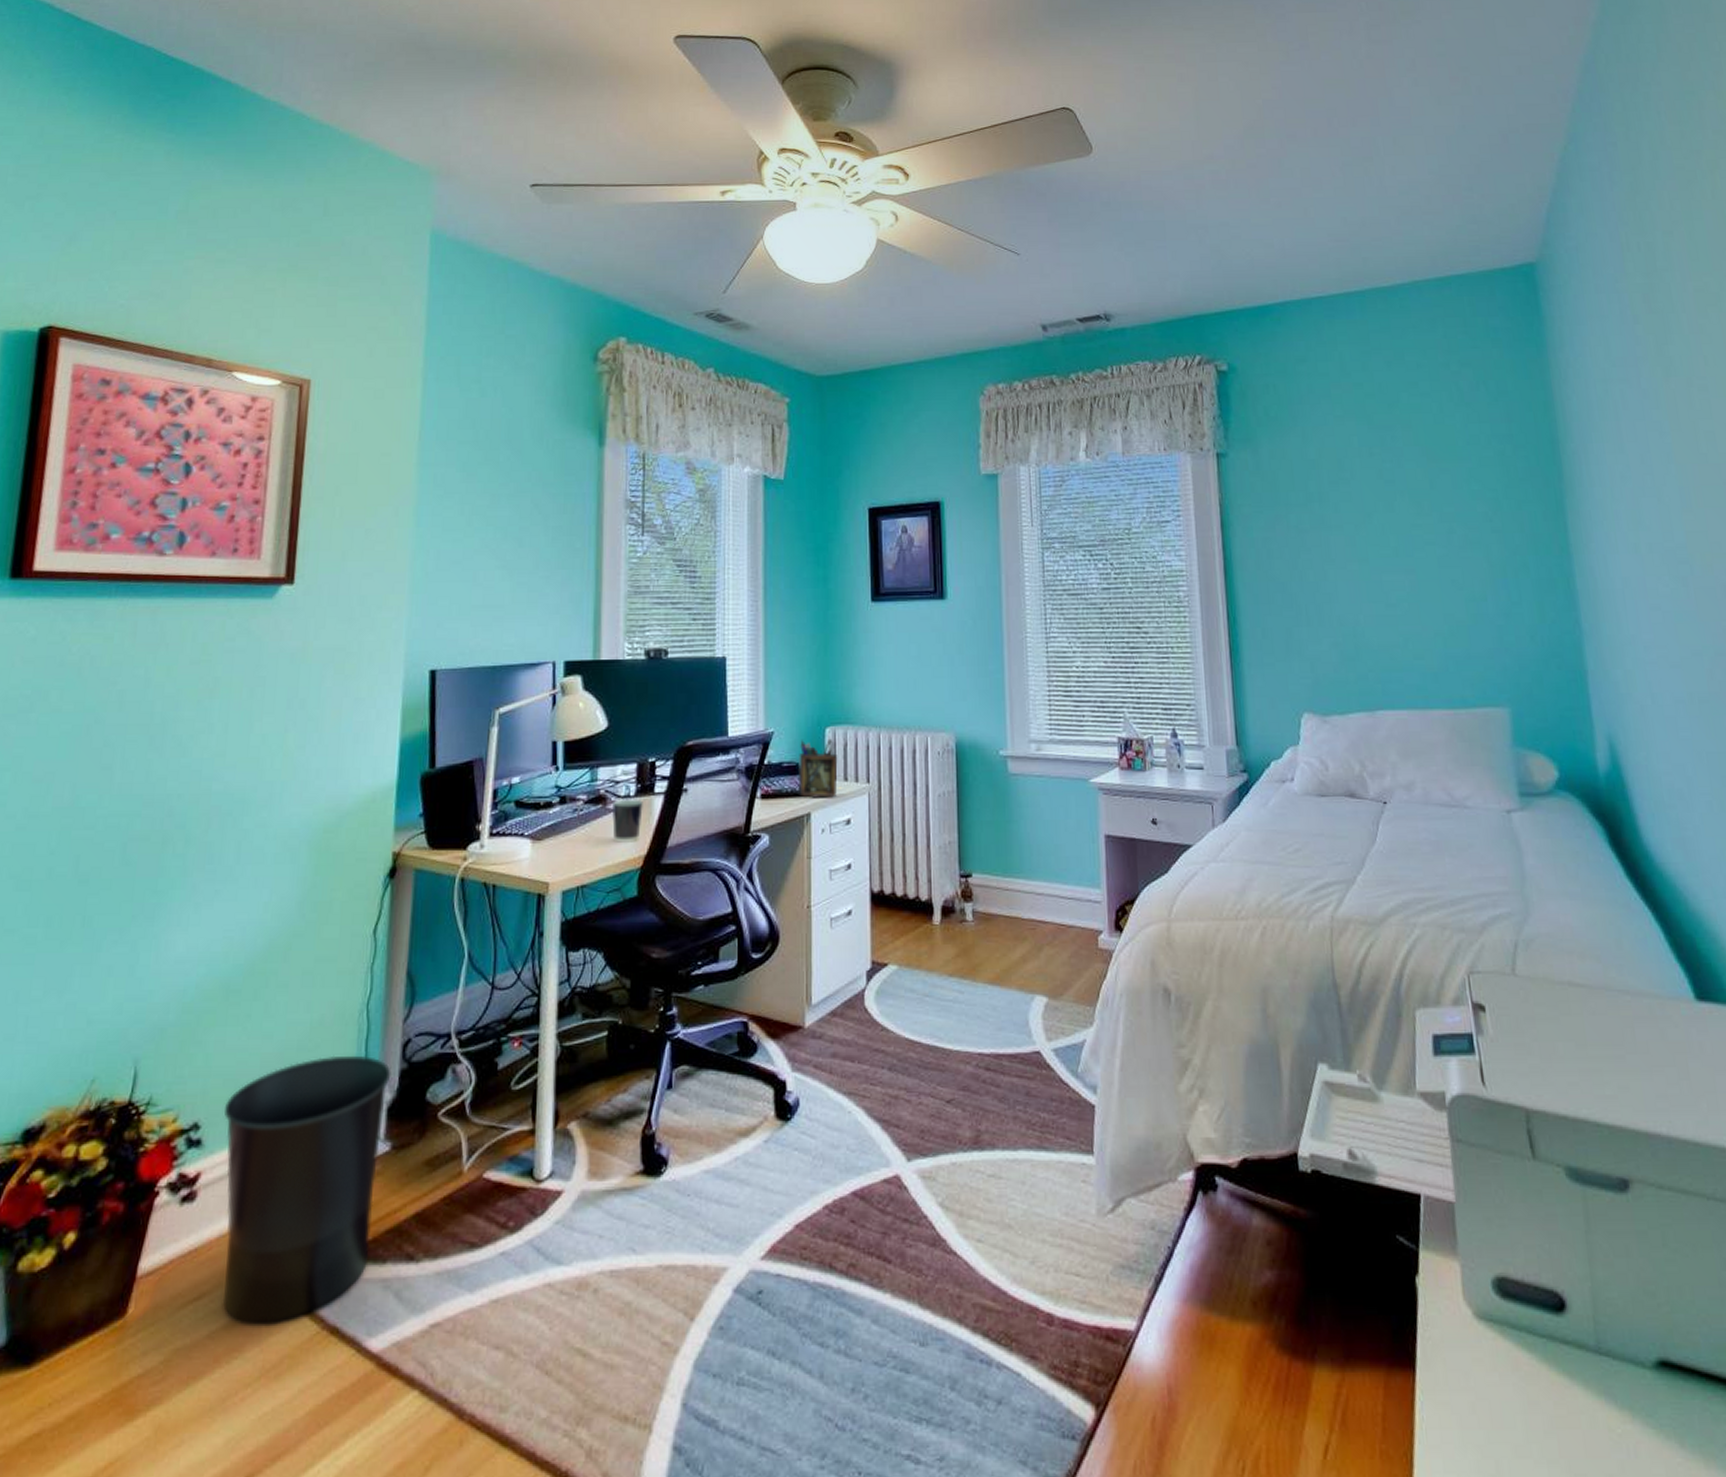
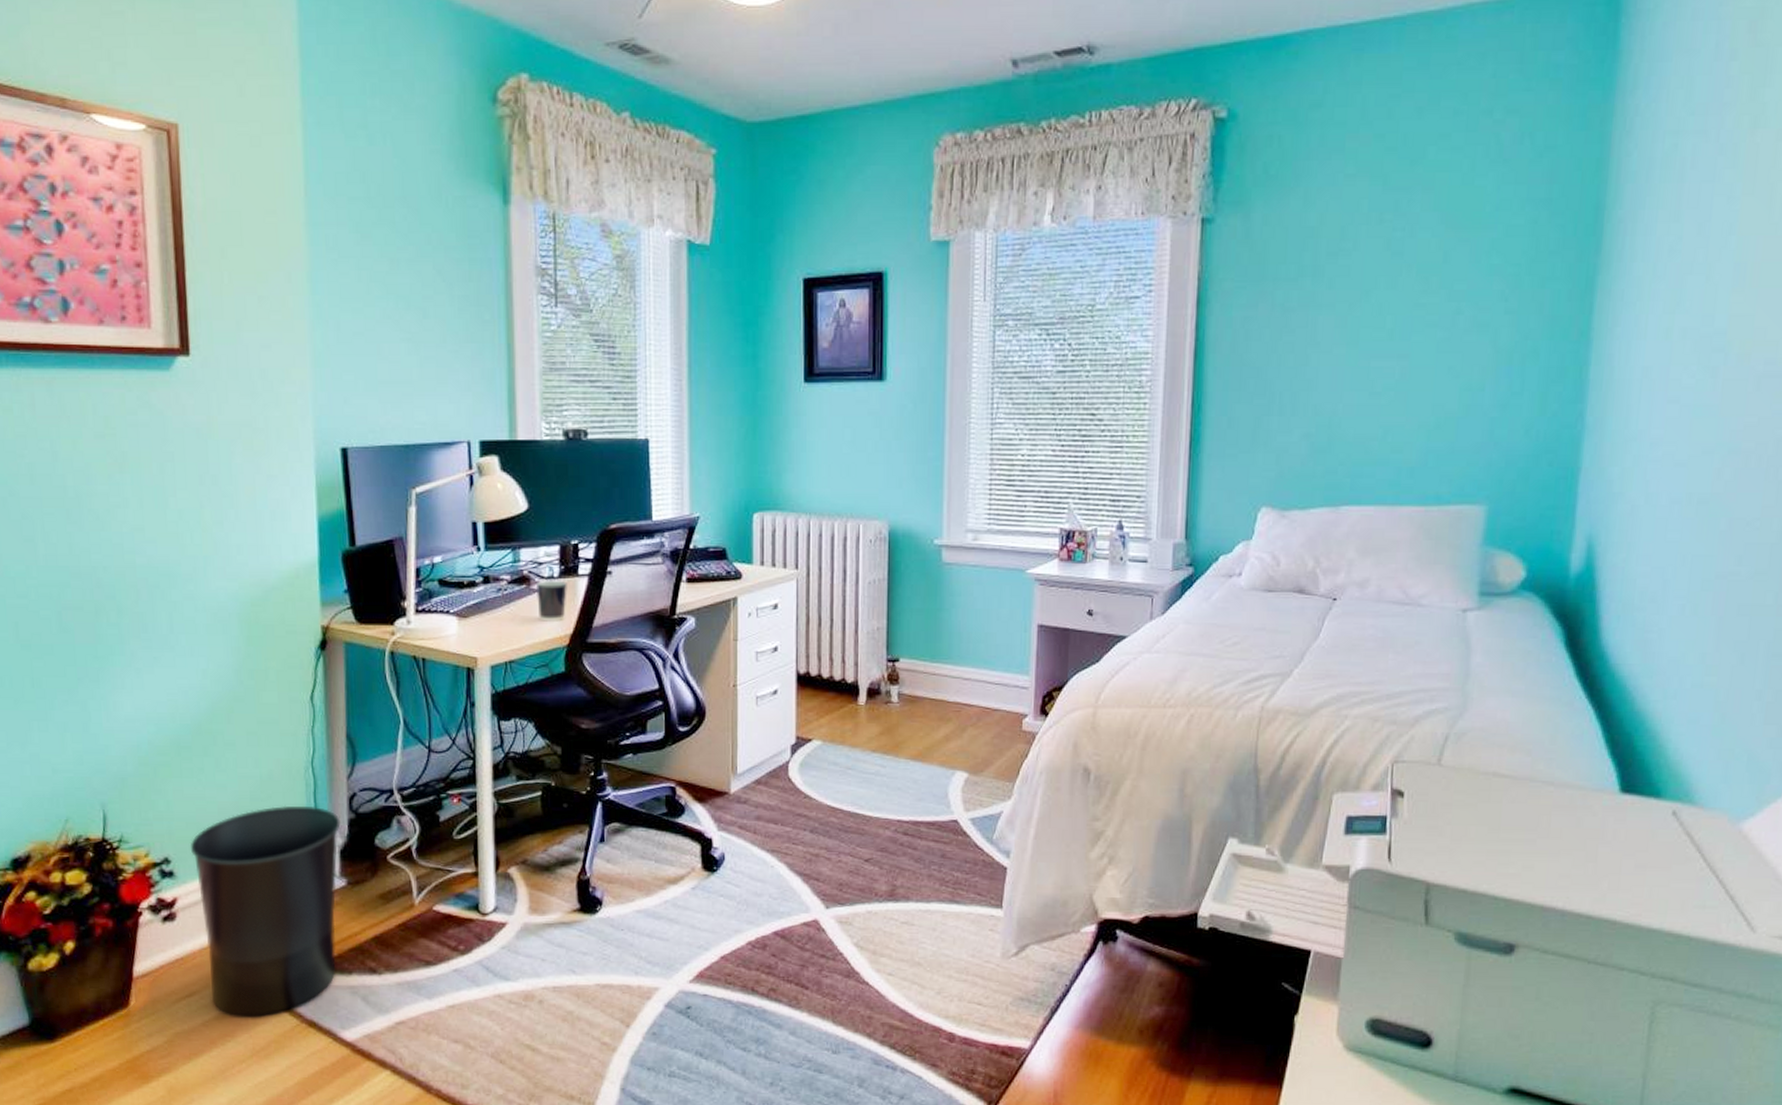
desk organizer: present [797,738,838,797] -> none [724,524,765,582]

